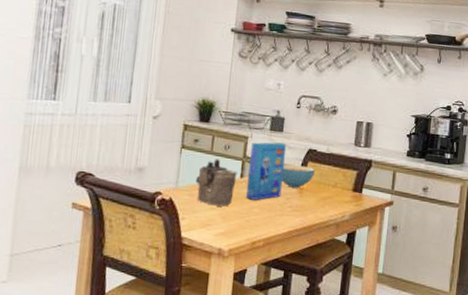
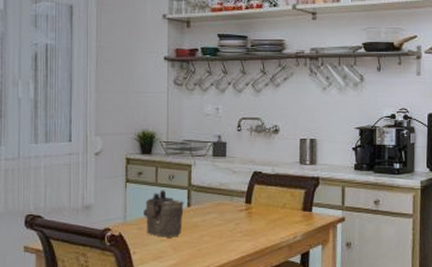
cereal box: present [246,142,287,200] -> none [195,168,231,228]
cereal bowl: present [281,164,316,188] -> none [229,189,263,212]

